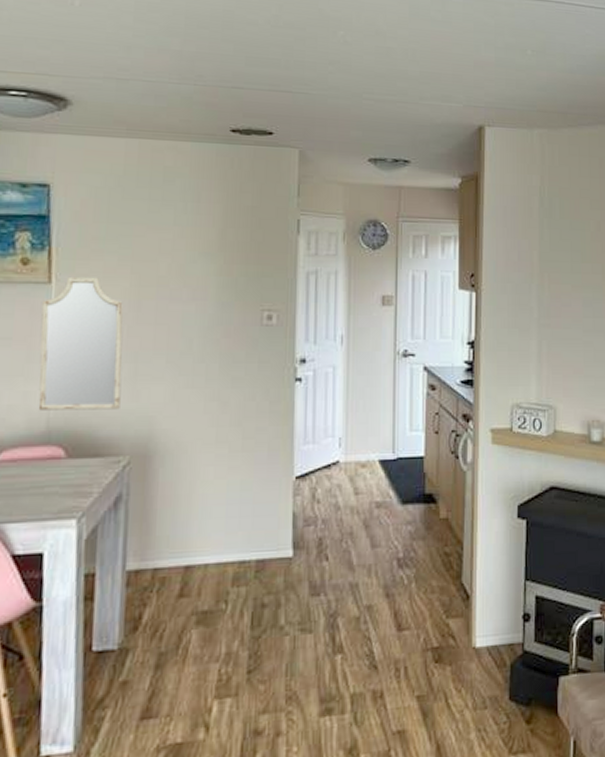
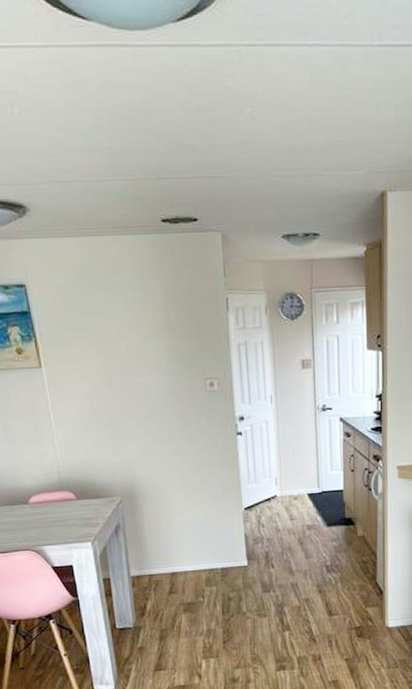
home mirror: present [38,276,123,411] -> none [37,360,108,466]

